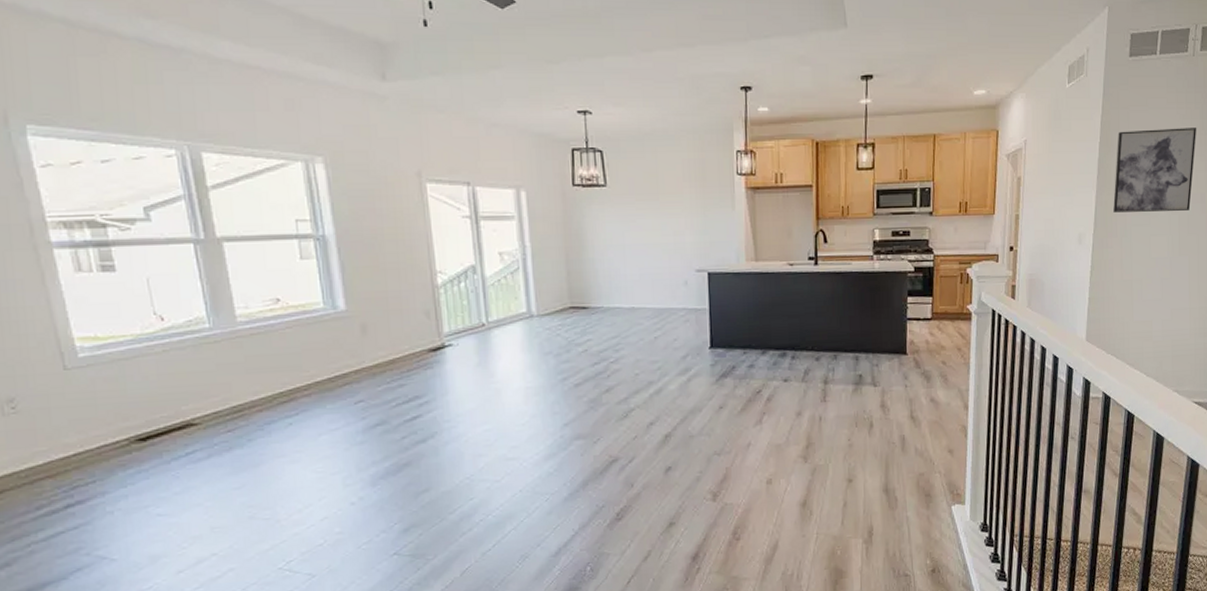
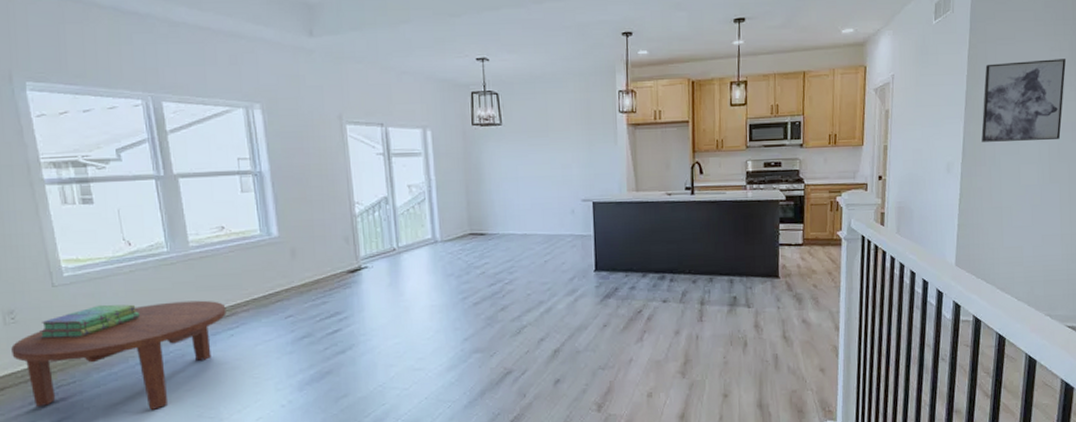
coffee table: none [12,384,284,513] -> present [11,300,227,410]
stack of books: none [48,389,176,431] -> present [39,304,140,339]

